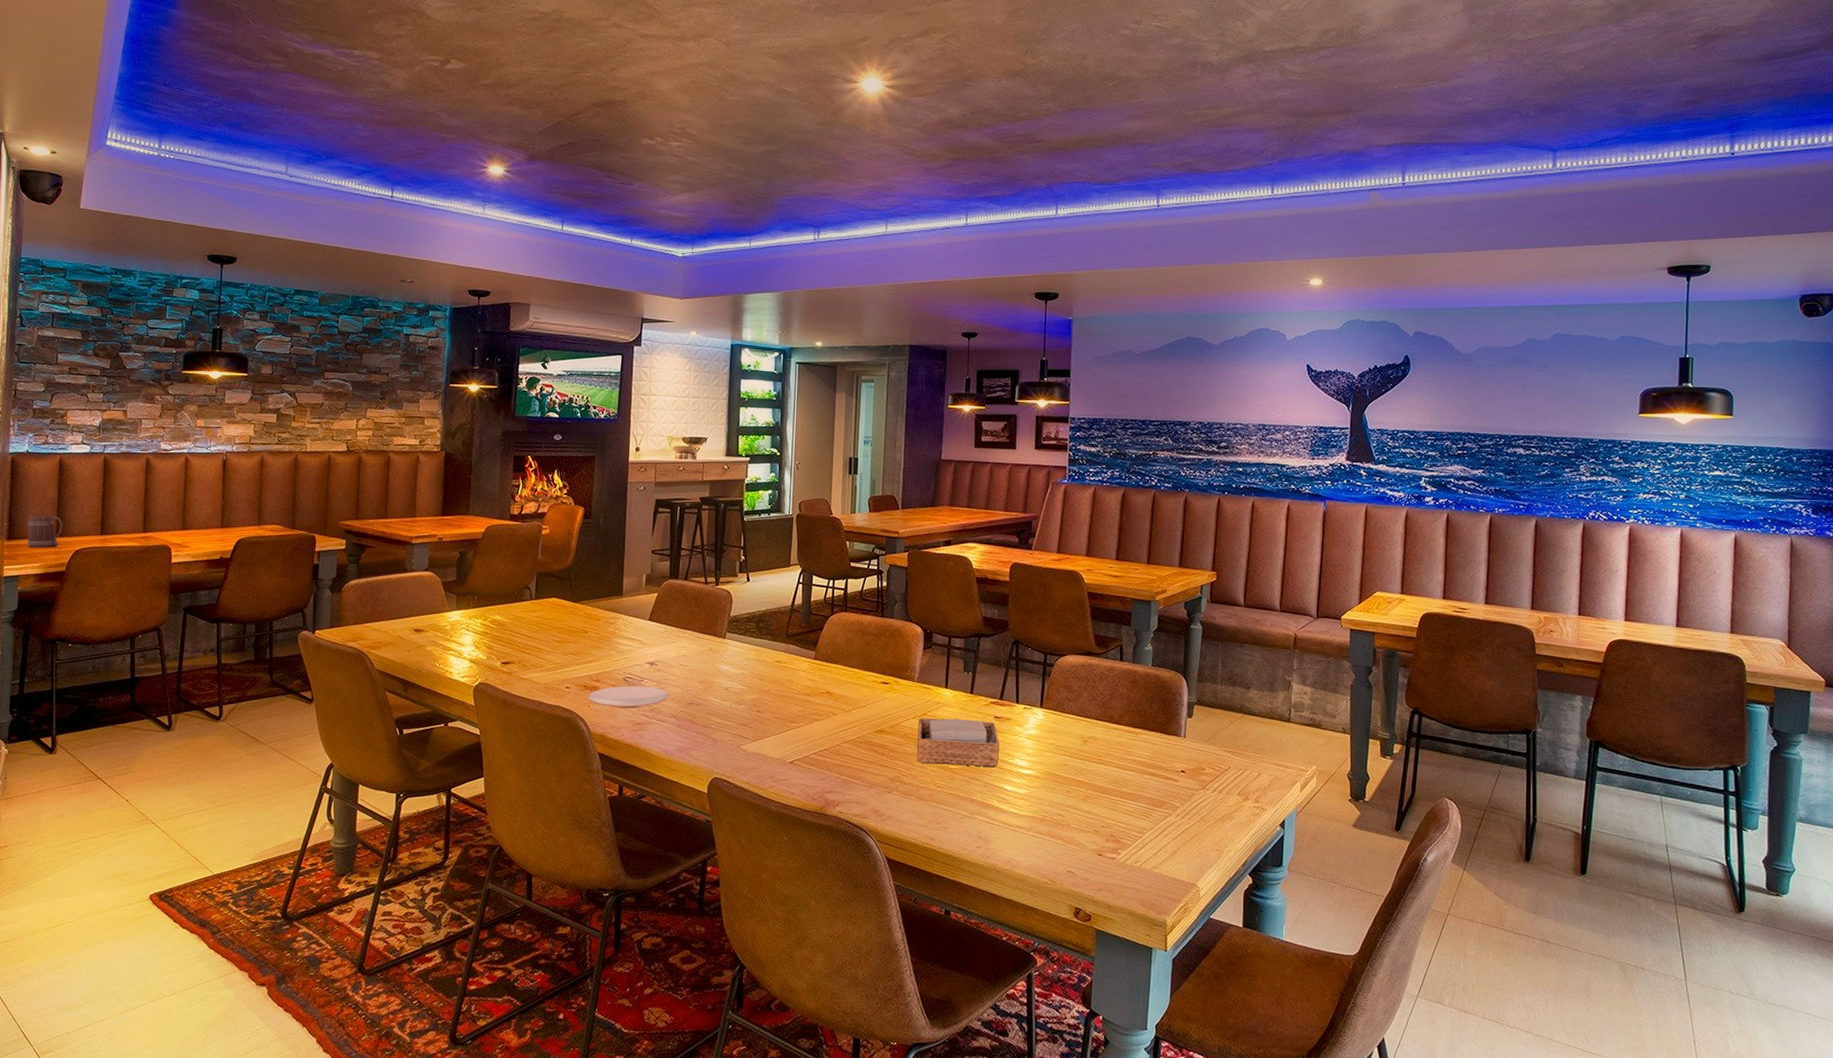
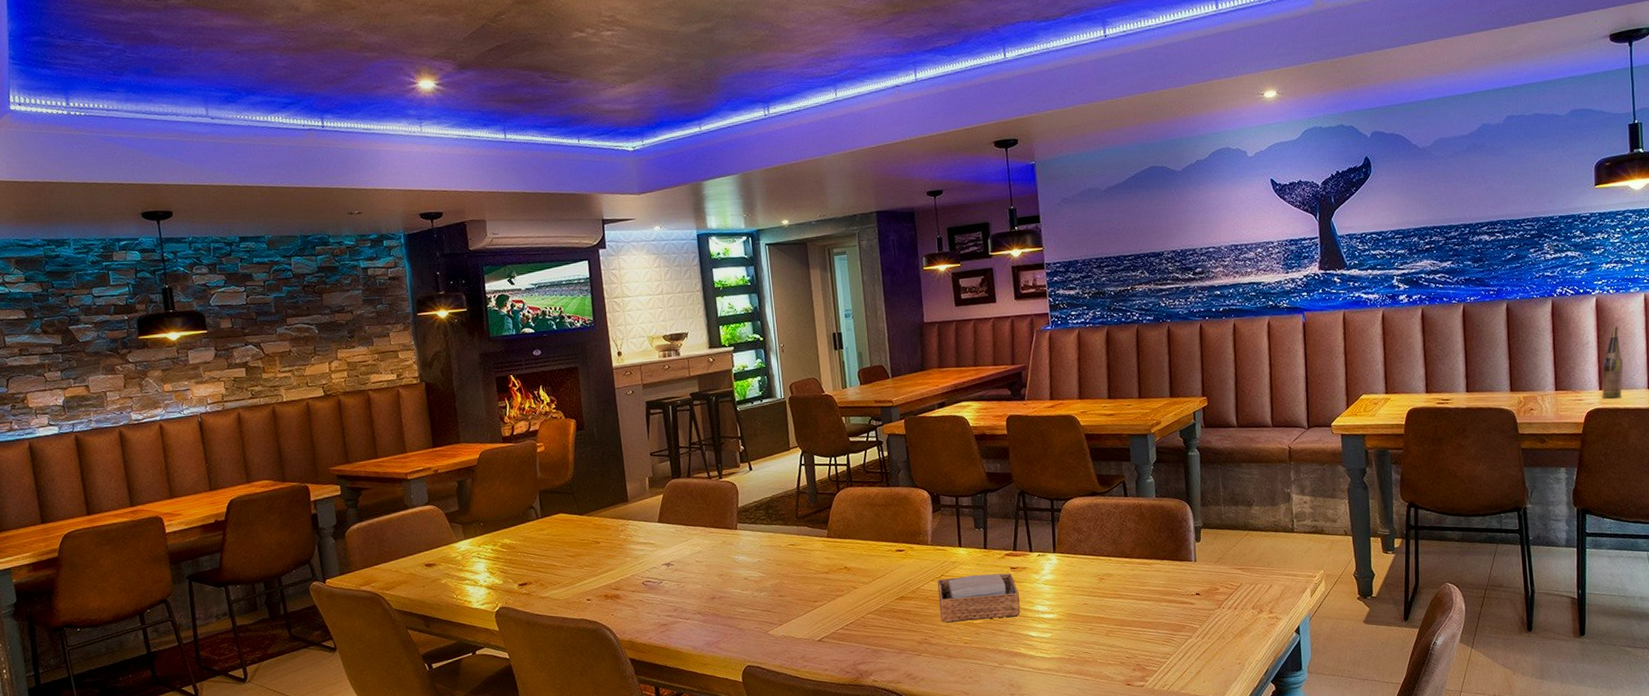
beer mug: present [27,515,63,549] -> none [9,503,47,539]
plate: present [588,686,669,709] -> none [610,587,690,613]
wine bottle: none [1627,558,1652,633] -> present [1602,326,1623,400]

